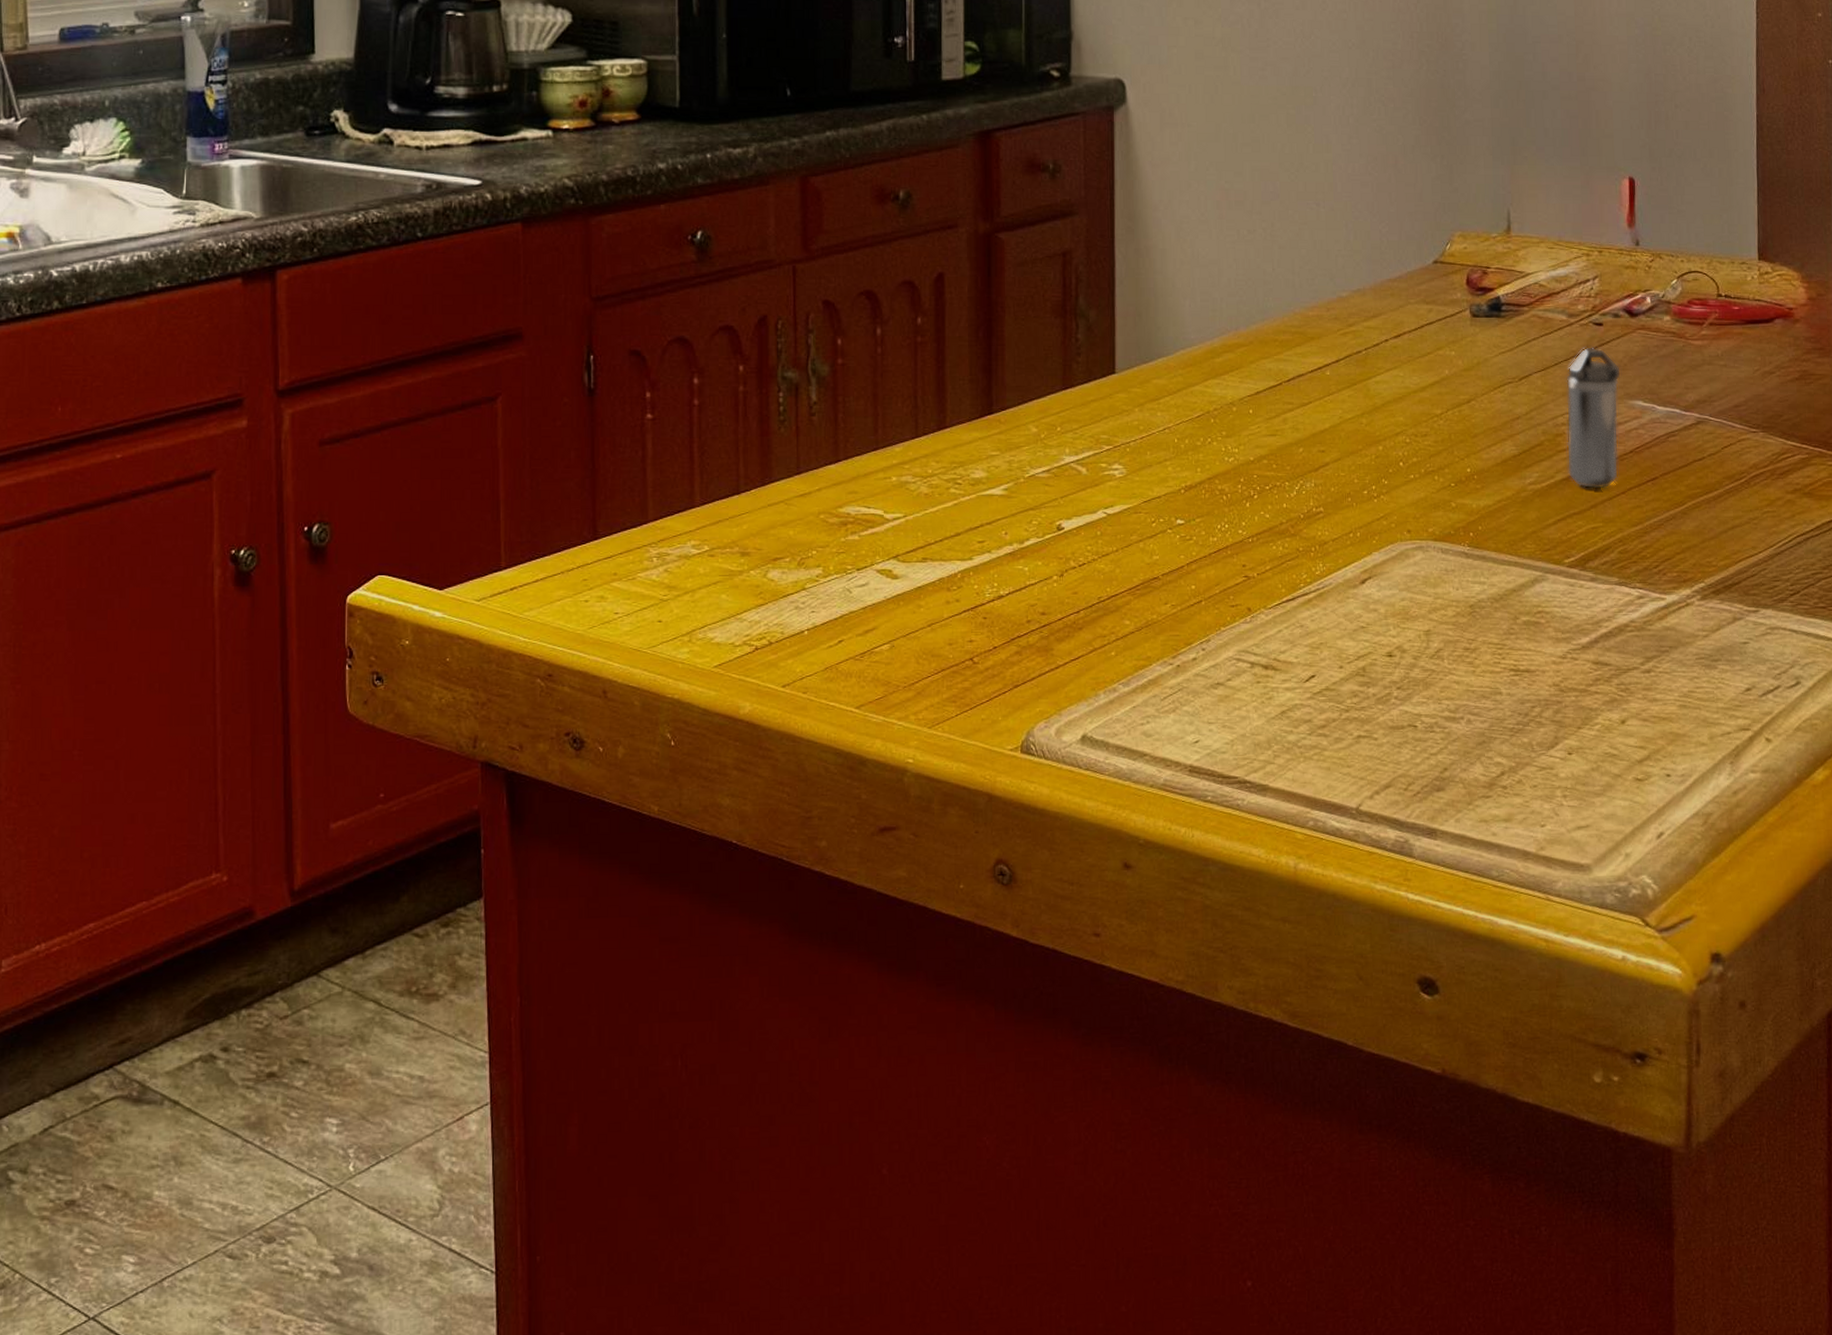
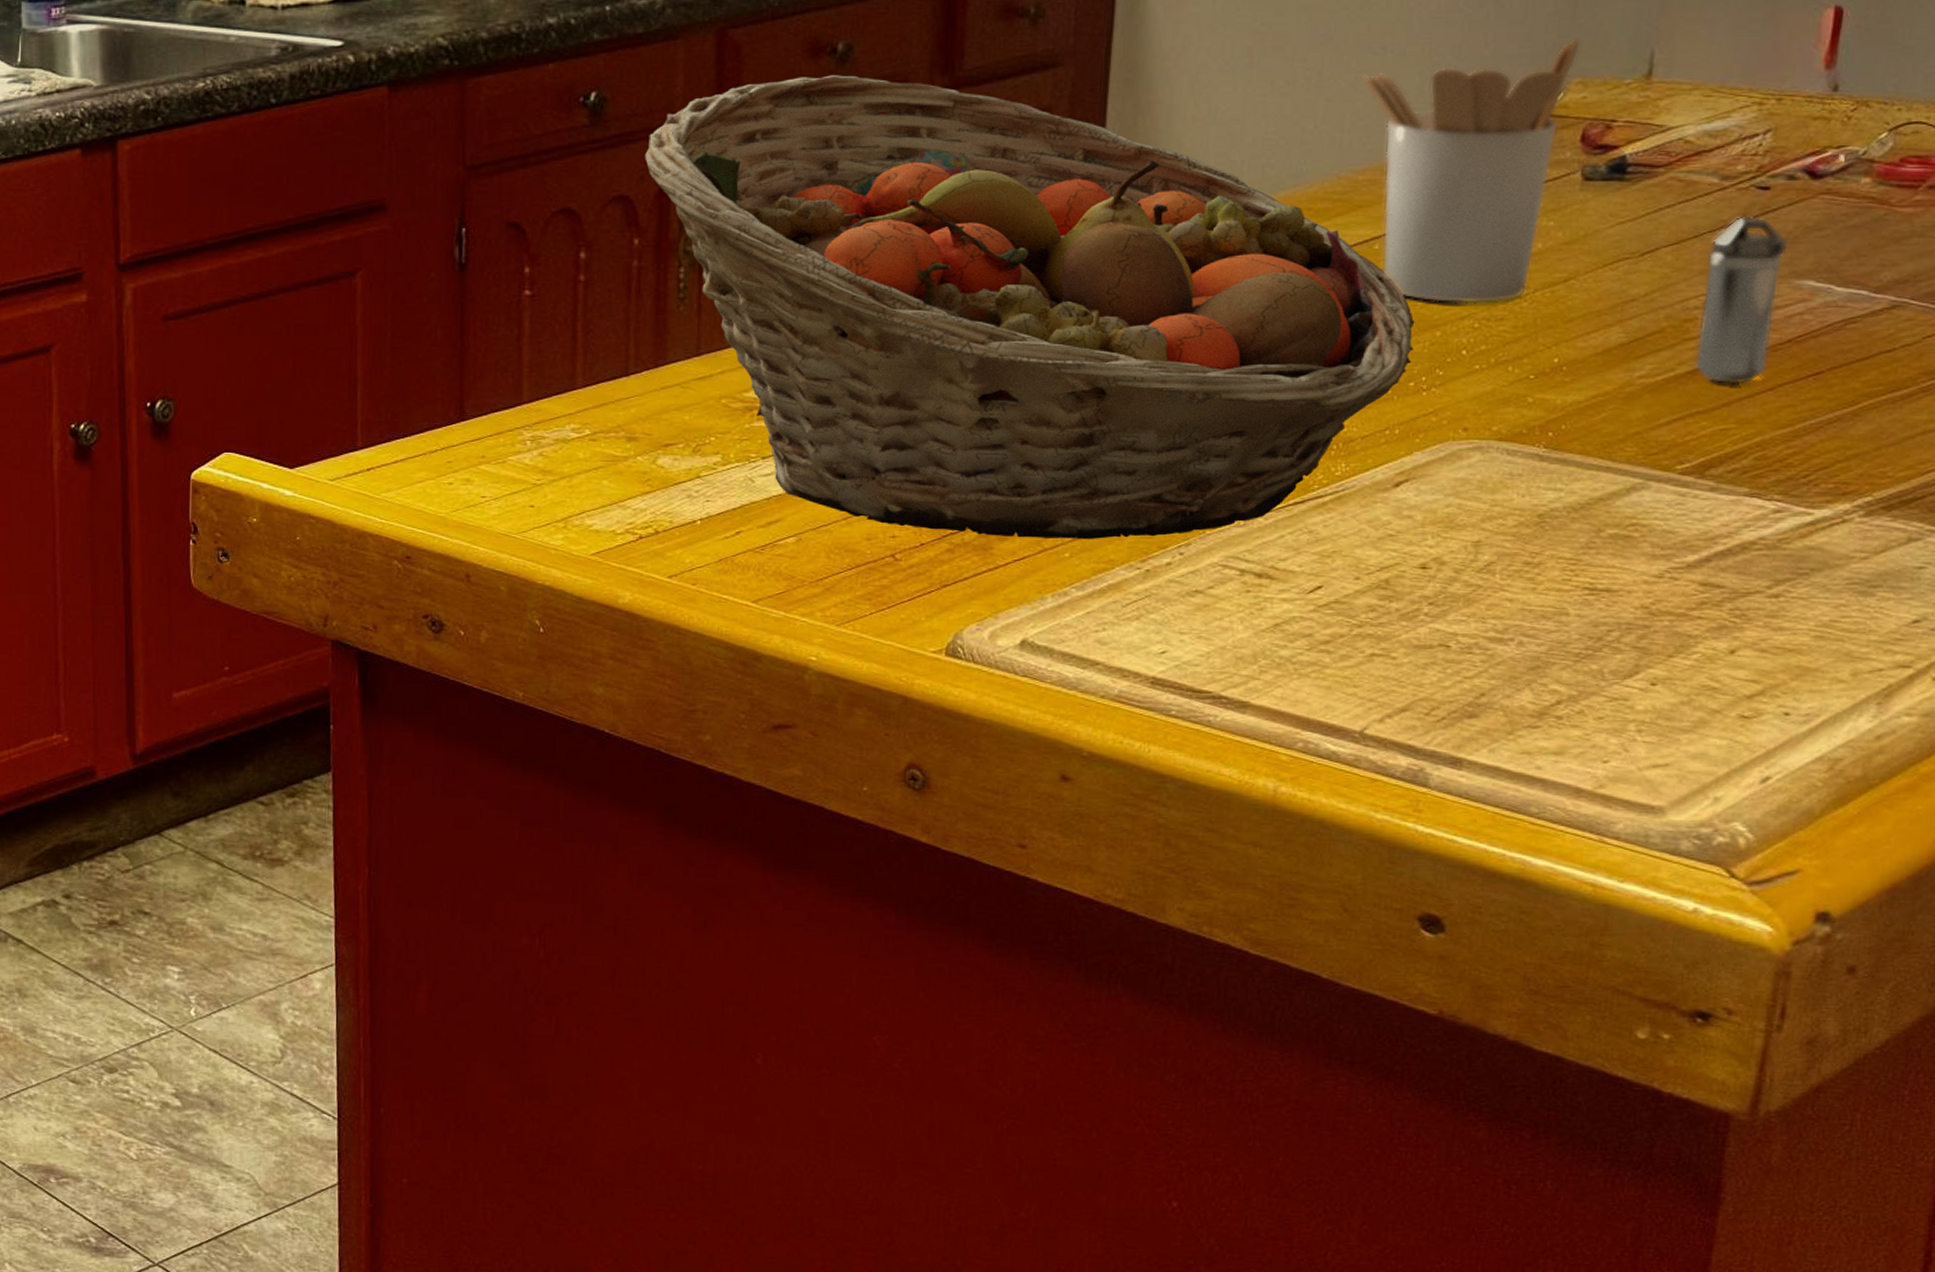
fruit basket: none [745,219,1364,639] -> present [645,75,1415,539]
utensil holder: none [1303,198,1459,422] -> present [1360,37,1582,304]

